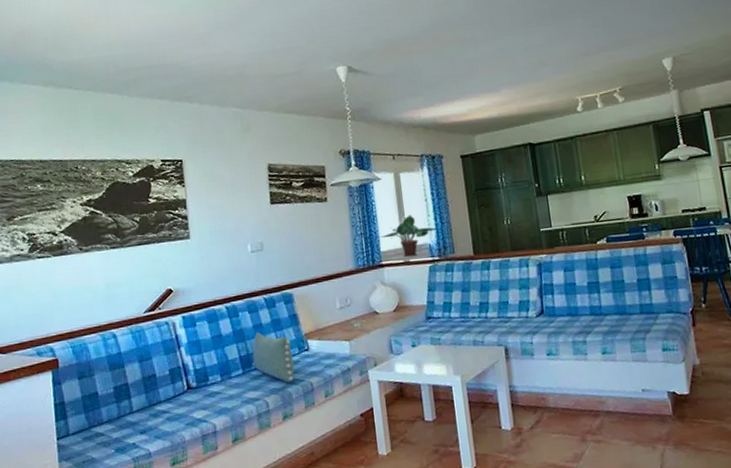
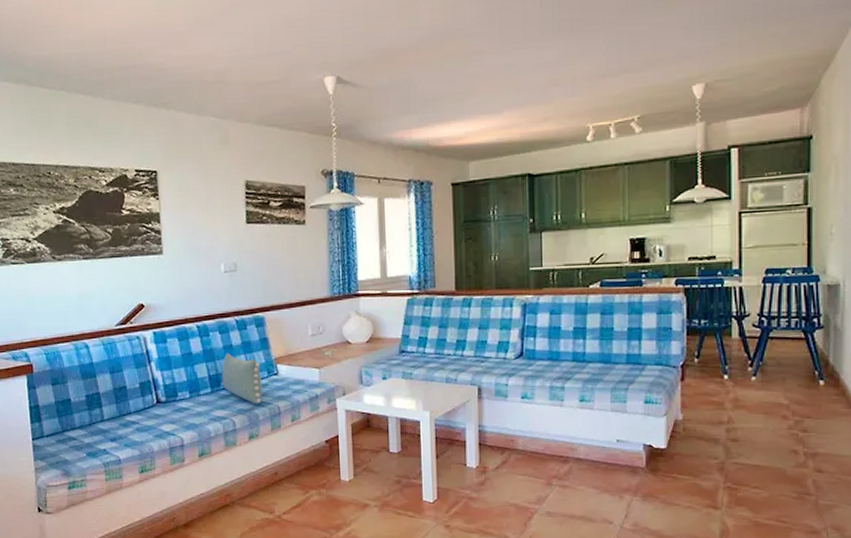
potted plant: present [380,215,438,258] -> none [359,244,420,289]

